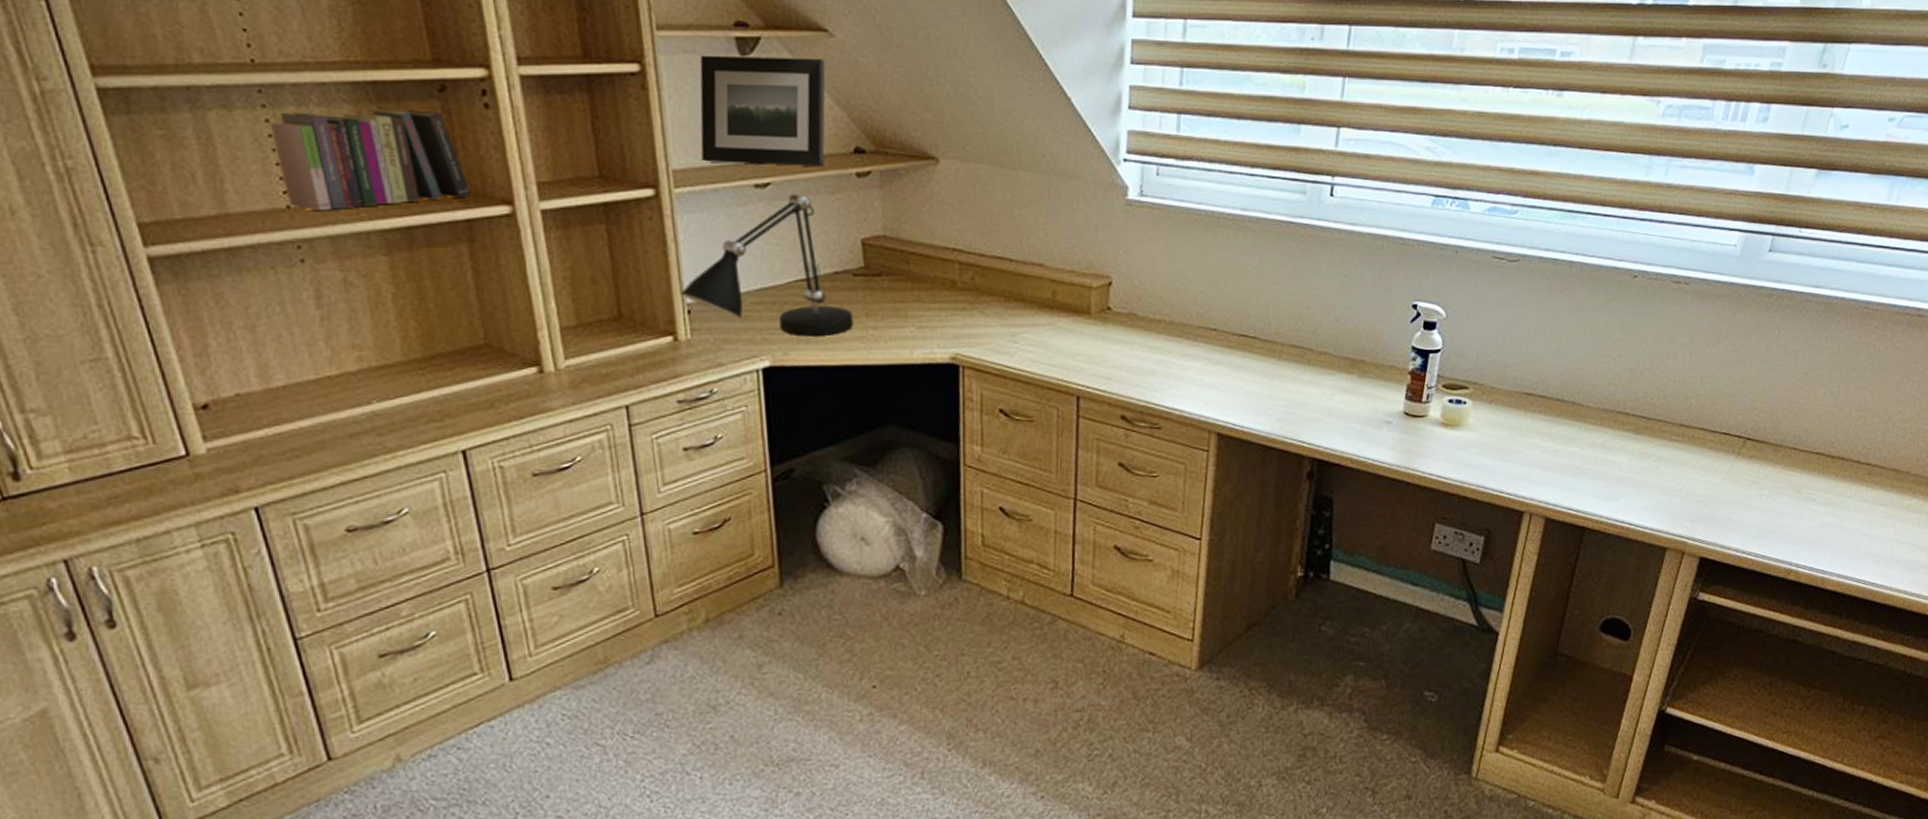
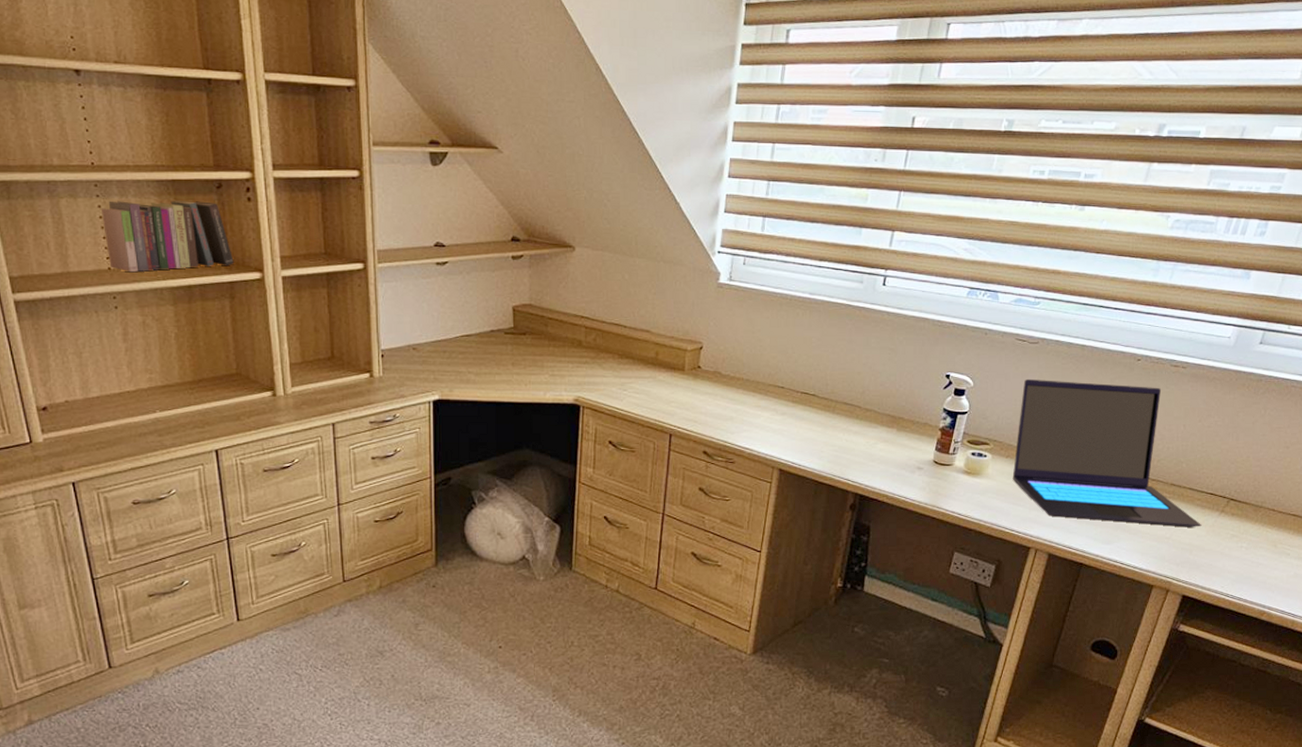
desk lamp: present [680,193,854,336] -> none [377,270,503,378]
picture frame: present [700,55,826,167] -> none [399,165,494,251]
laptop: none [1498,305,1717,476] -> present [1012,378,1202,528]

